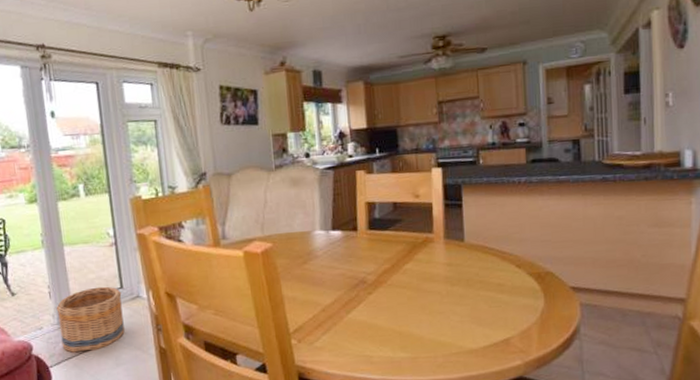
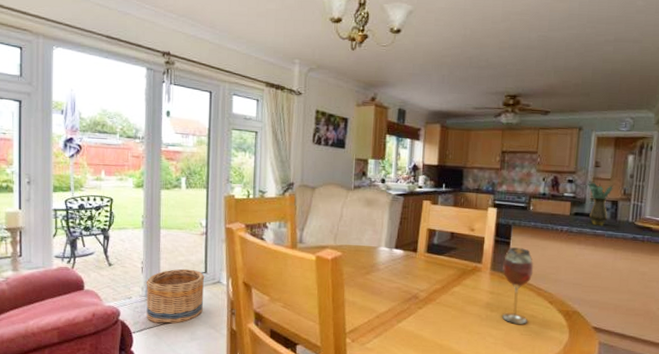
wineglass: none [457,209,494,296] -> present [502,247,534,324]
vase: none [542,119,572,171] -> present [588,179,613,226]

